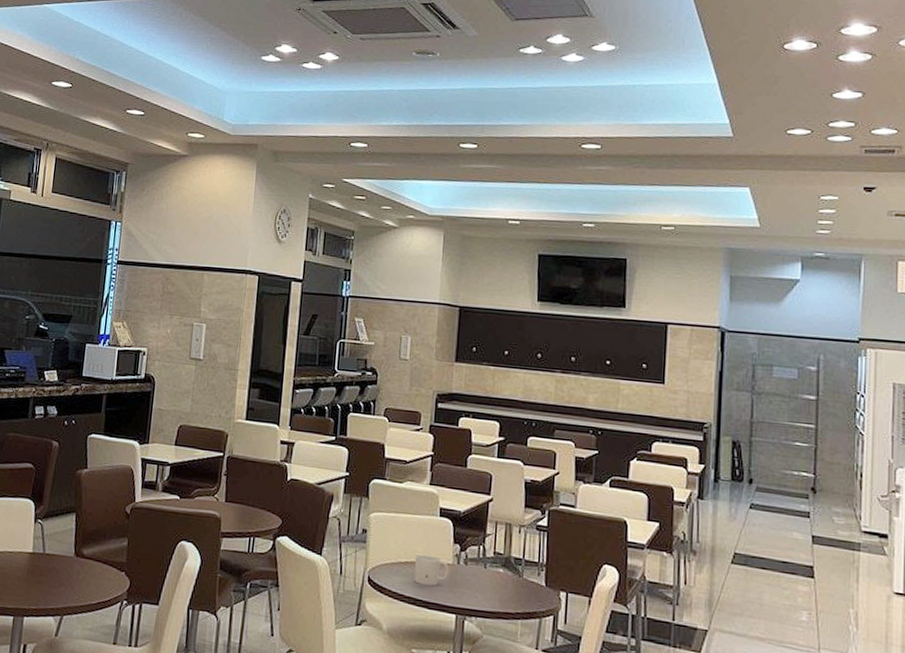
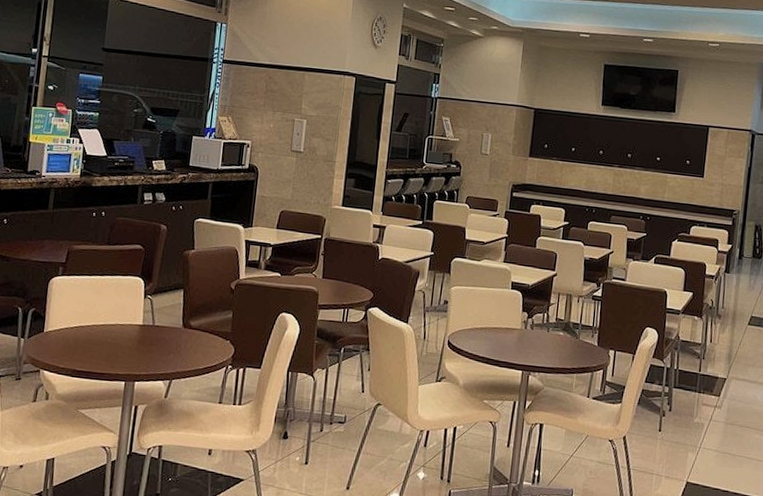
mug: present [414,554,449,586] -> none [488,321,517,348]

